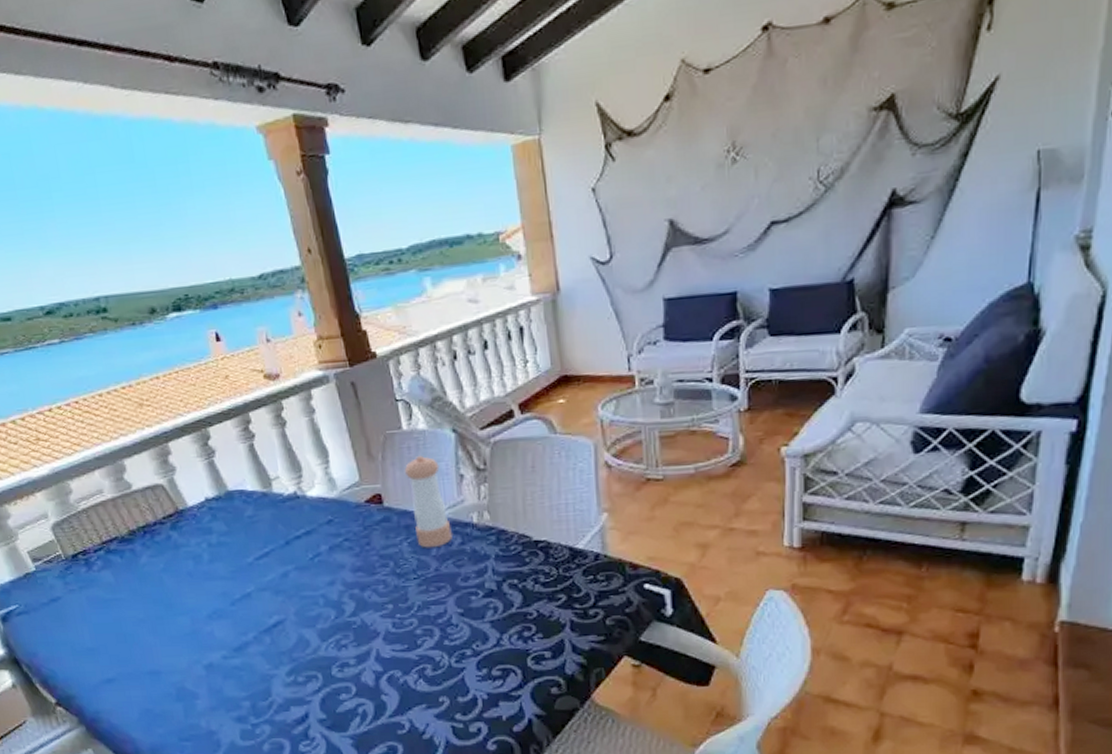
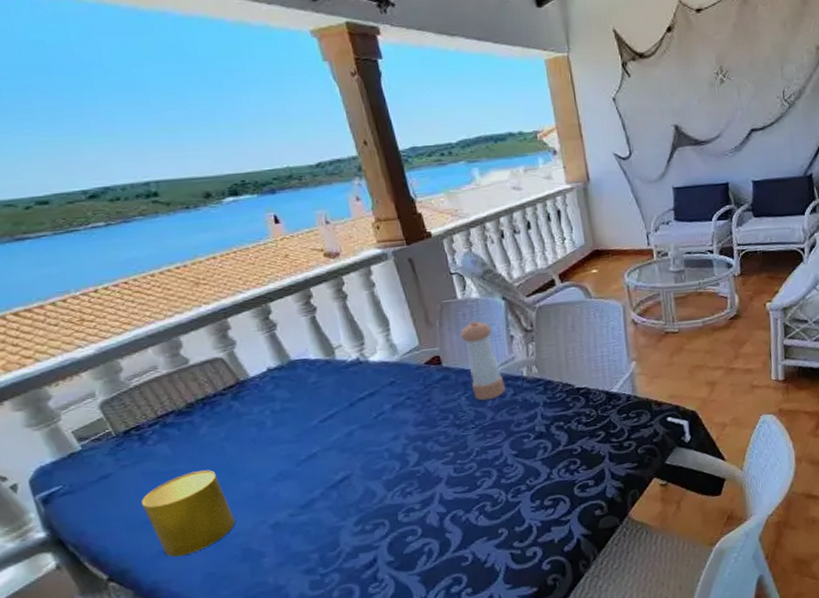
cup: none [86,601,171,689] -> present [141,470,236,557]

